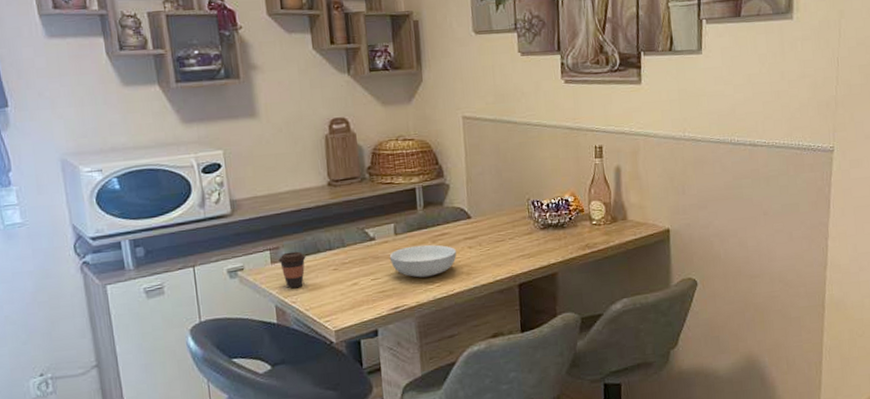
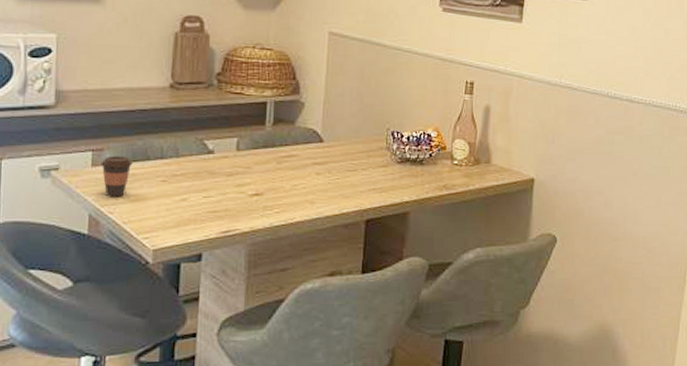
serving bowl: present [389,244,457,278] -> none [227,165,302,201]

